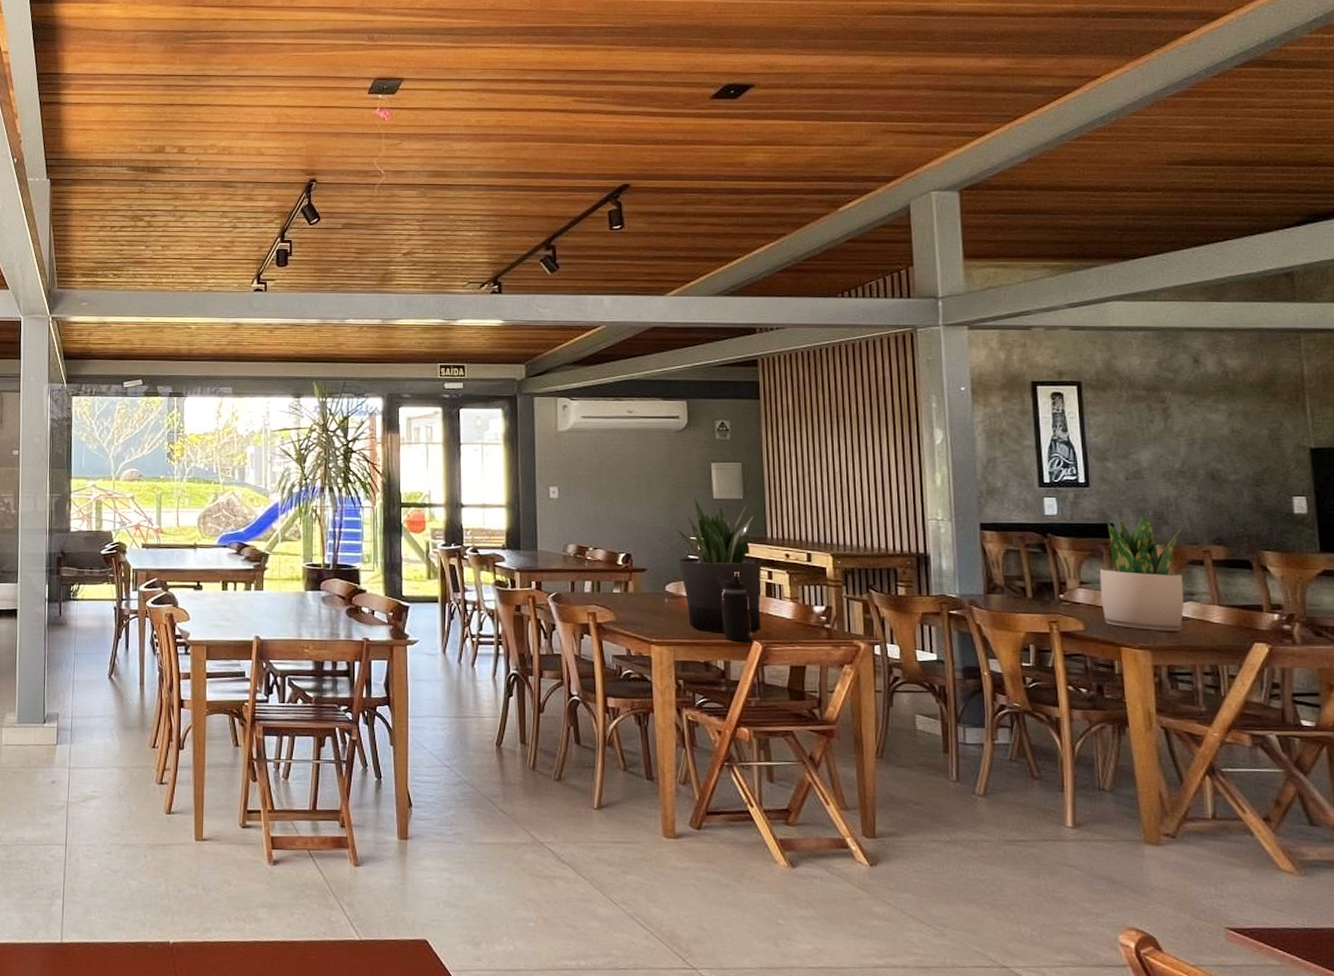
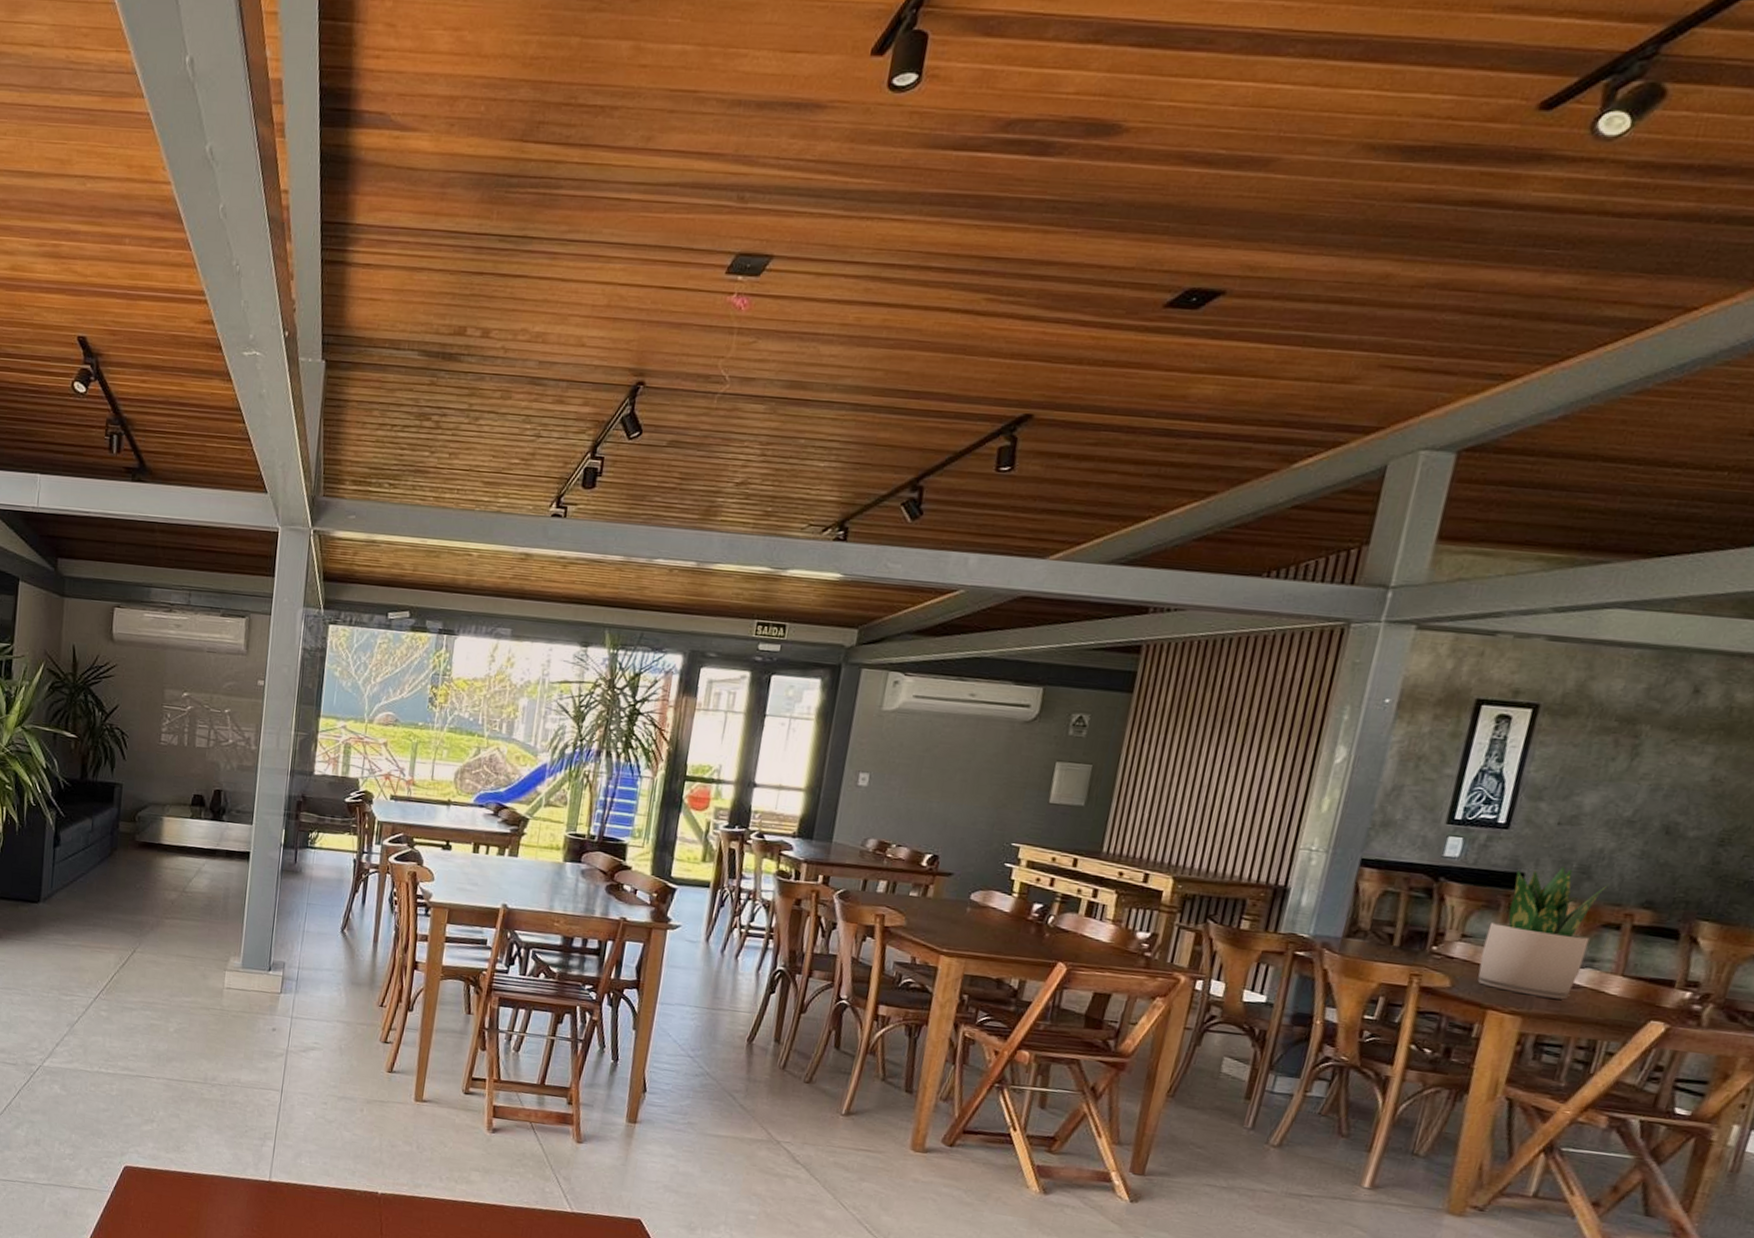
planter: present [675,497,762,634] -> none [989,799,1092,954]
water bottle: present [716,572,753,643] -> none [1026,886,1065,963]

